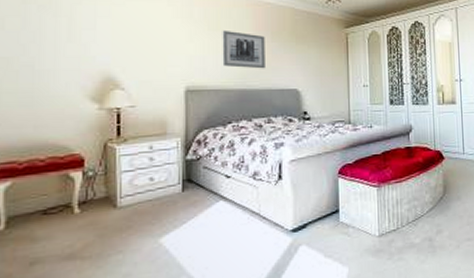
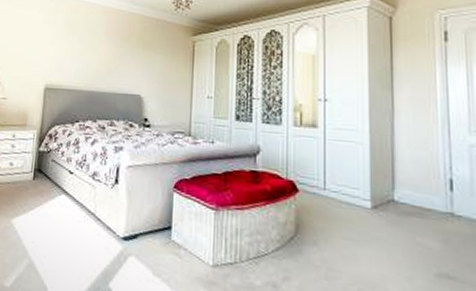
wall art: present [222,30,265,69] -> none [76,35,115,73]

